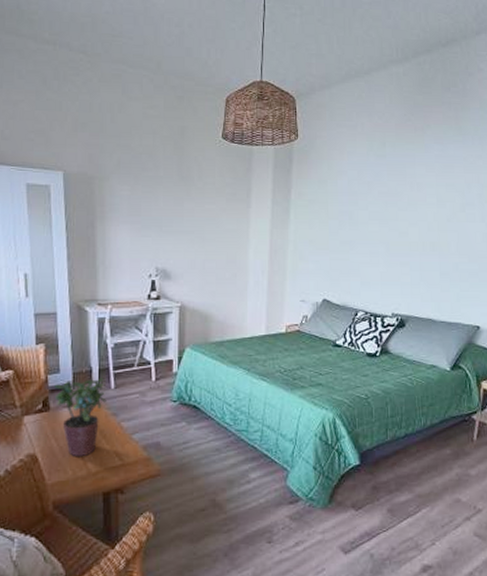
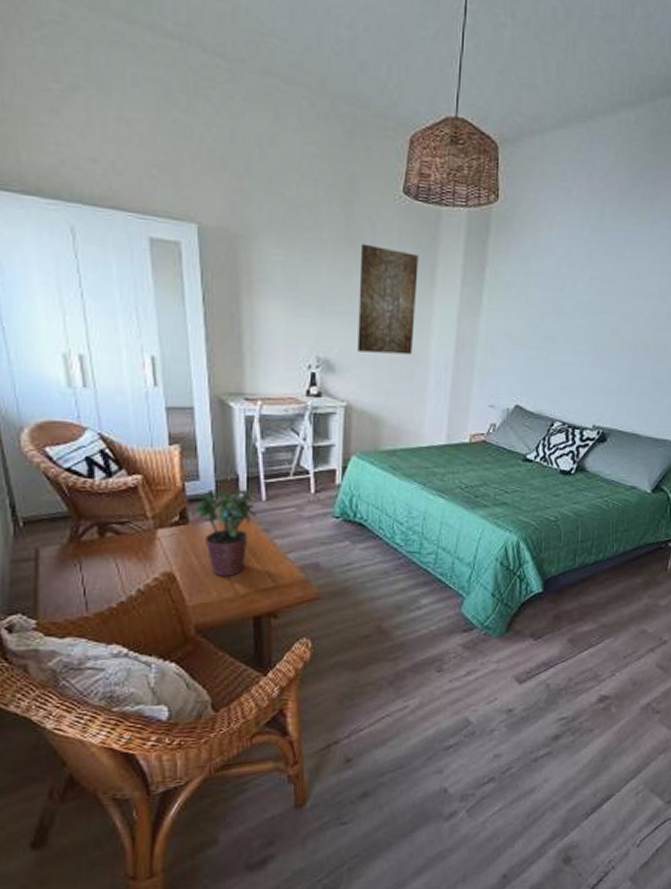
wall art: none [189,178,236,262] -> present [357,243,419,355]

